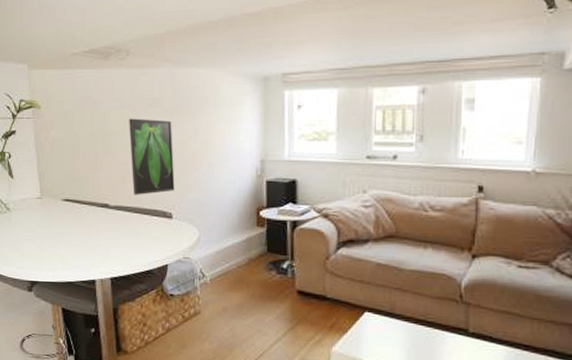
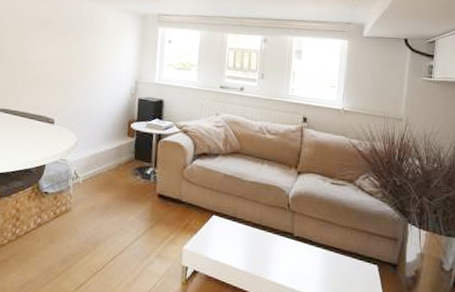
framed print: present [129,118,175,195] -> none [21,35,63,102]

